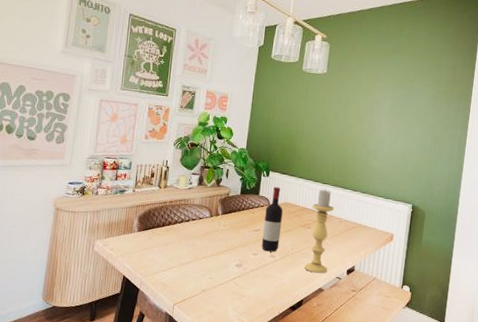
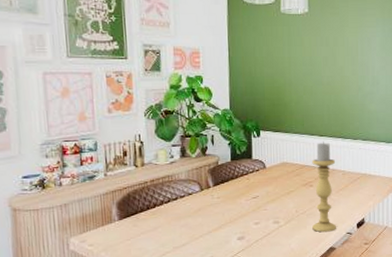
wine bottle: present [261,186,283,252] -> none [262,147,282,218]

